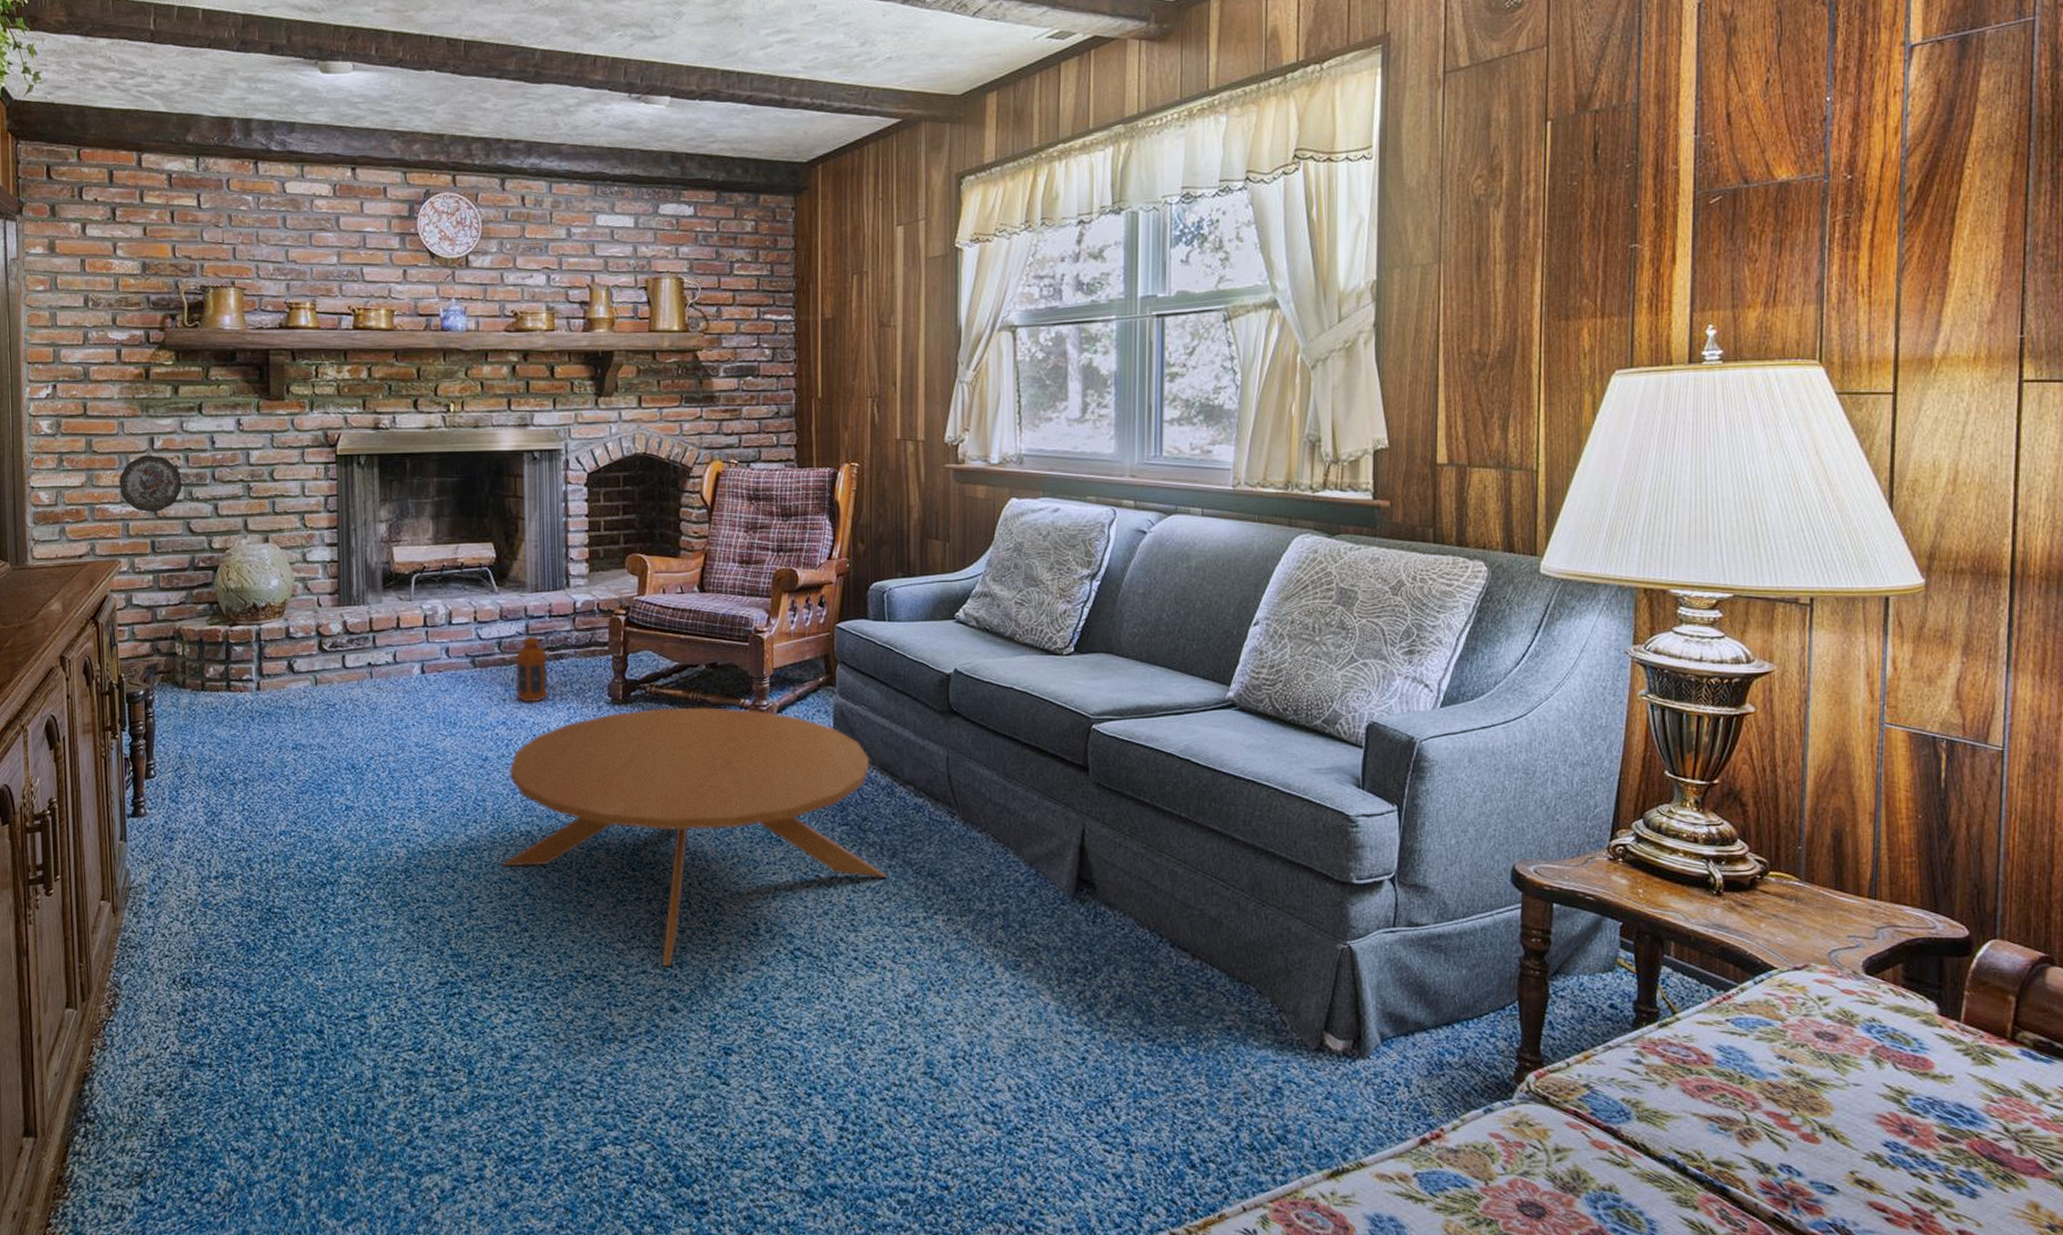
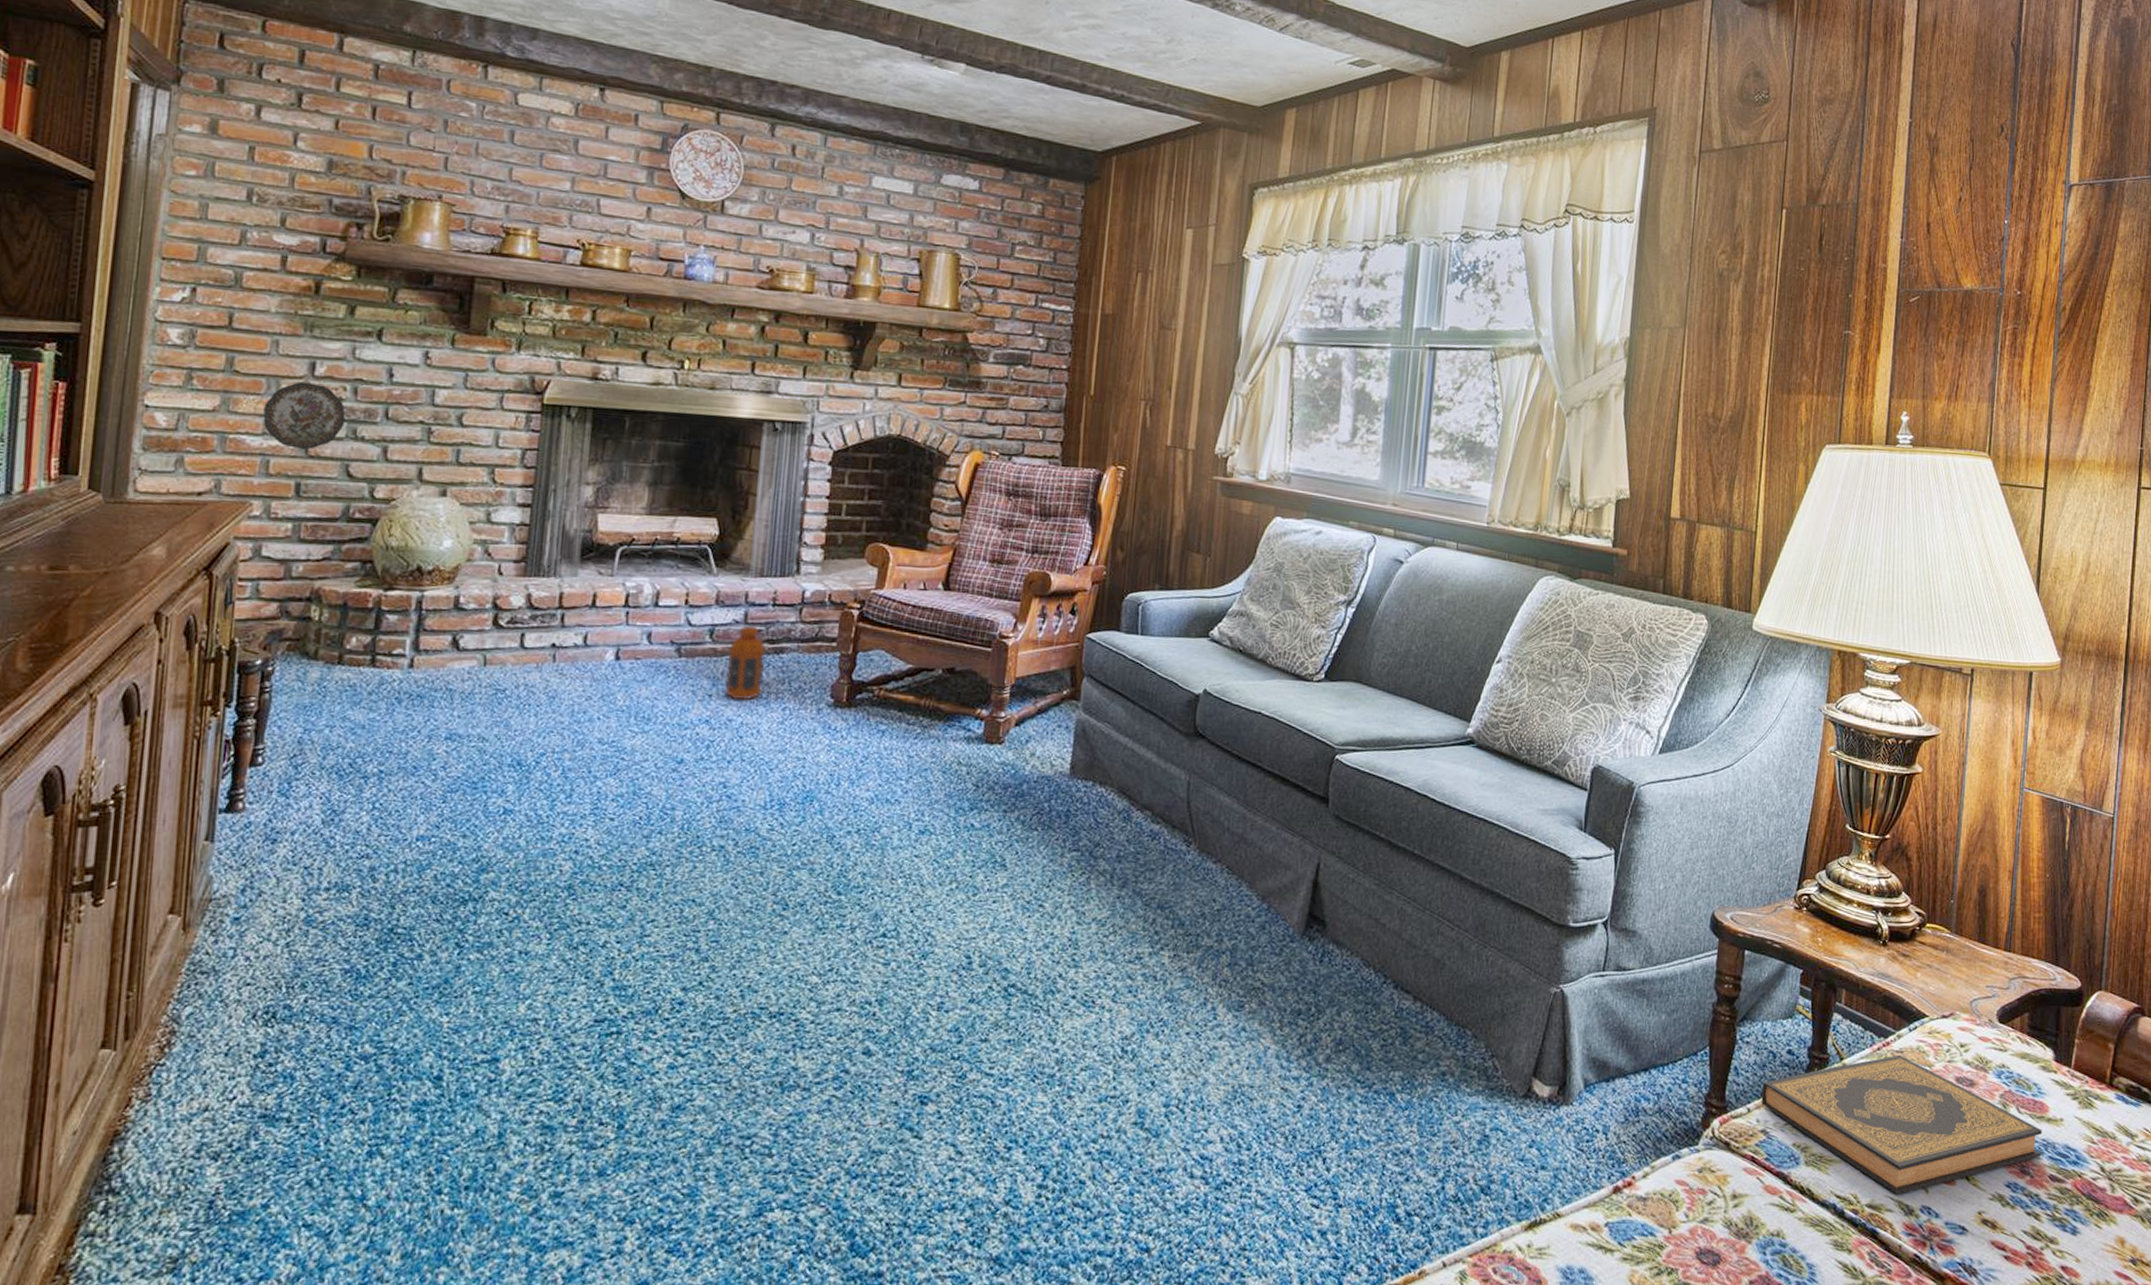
coffee table: present [500,707,887,966] -> none [684,713,1115,1003]
hardback book: none [1581,1009,1926,1152] -> present [1761,1055,2042,1195]

